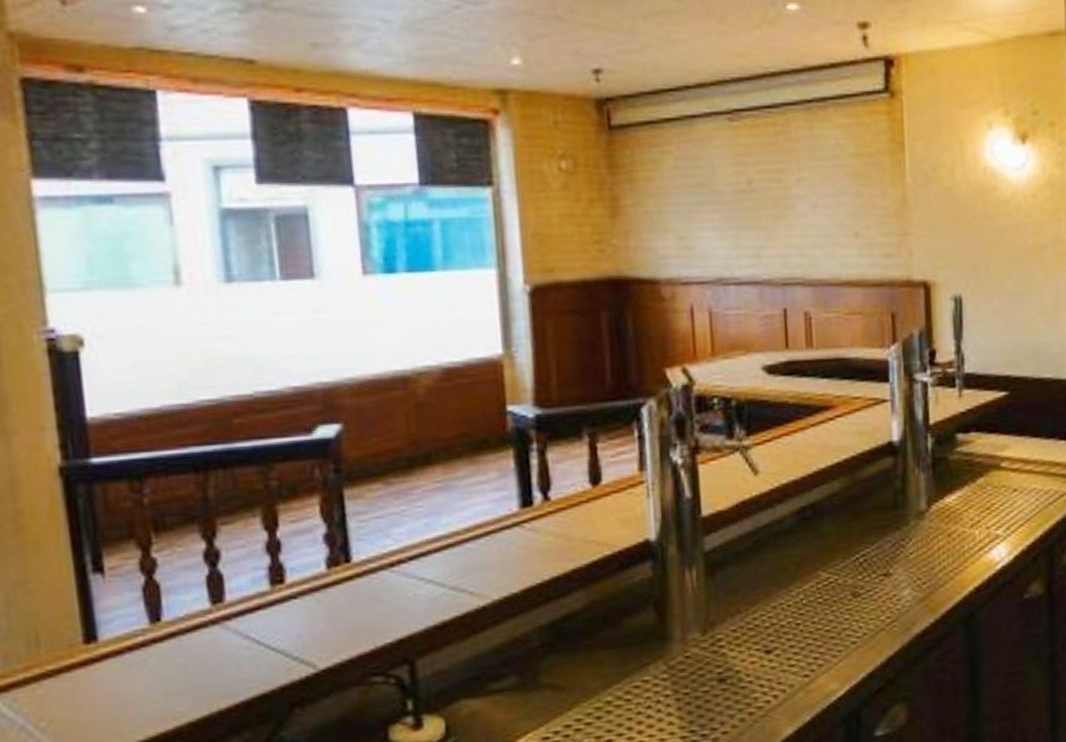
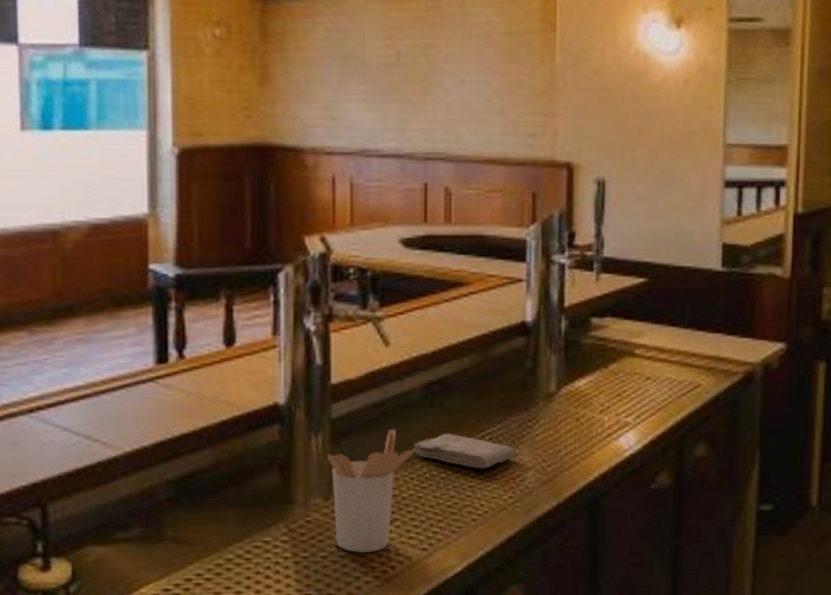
utensil holder: none [703,557,791,685] -> present [328,428,415,554]
washcloth: none [788,558,891,592] -> present [413,434,516,469]

